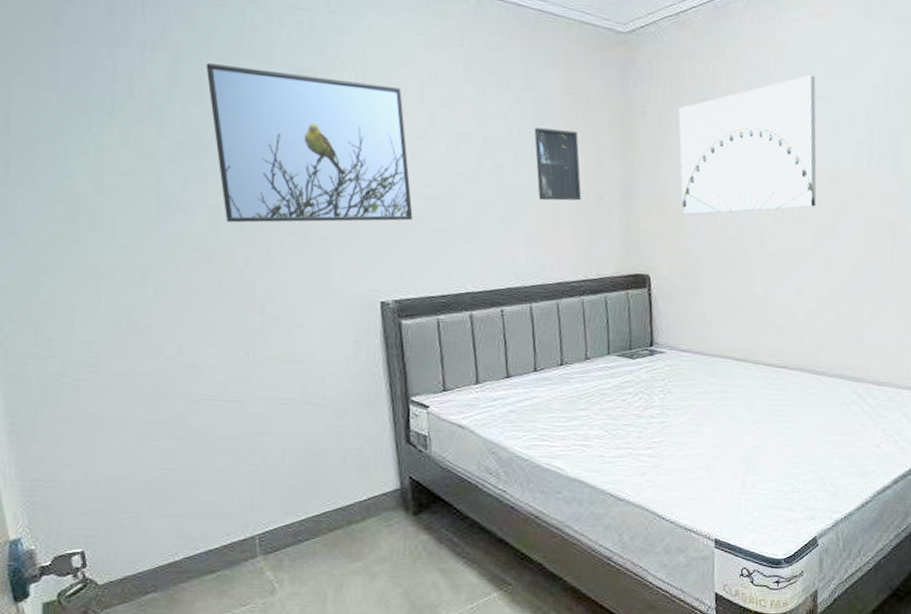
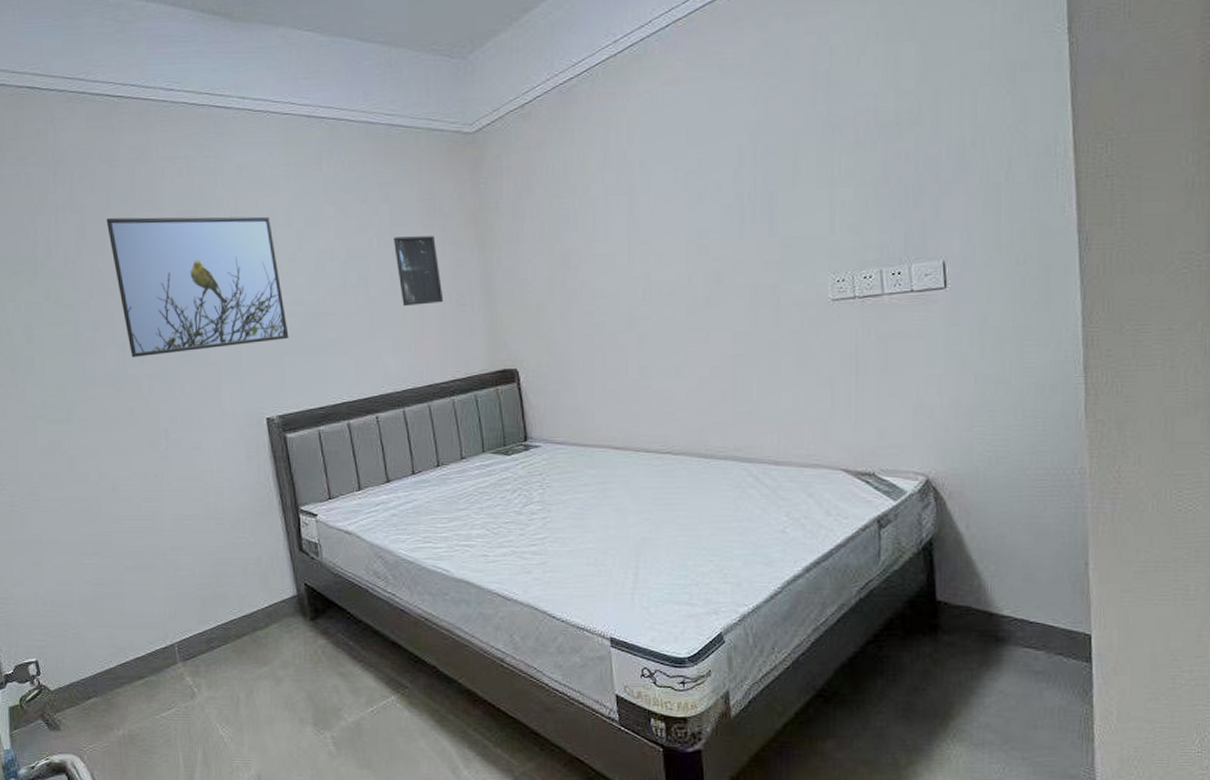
wall art: present [678,75,817,215] -> none [532,146,686,305]

